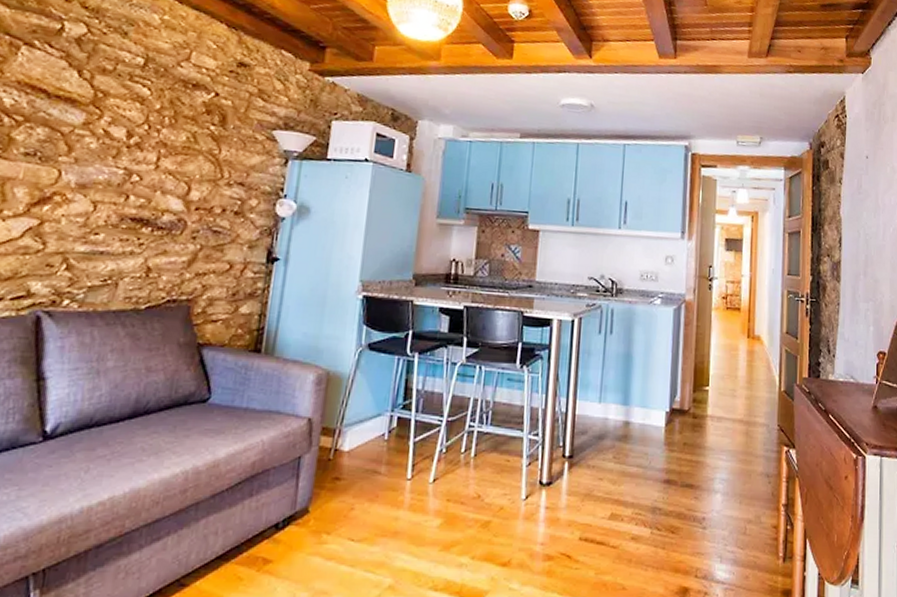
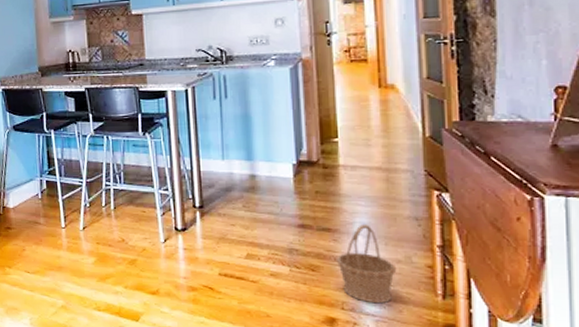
basket: none [695,481,746,569] -> present [336,225,395,304]

